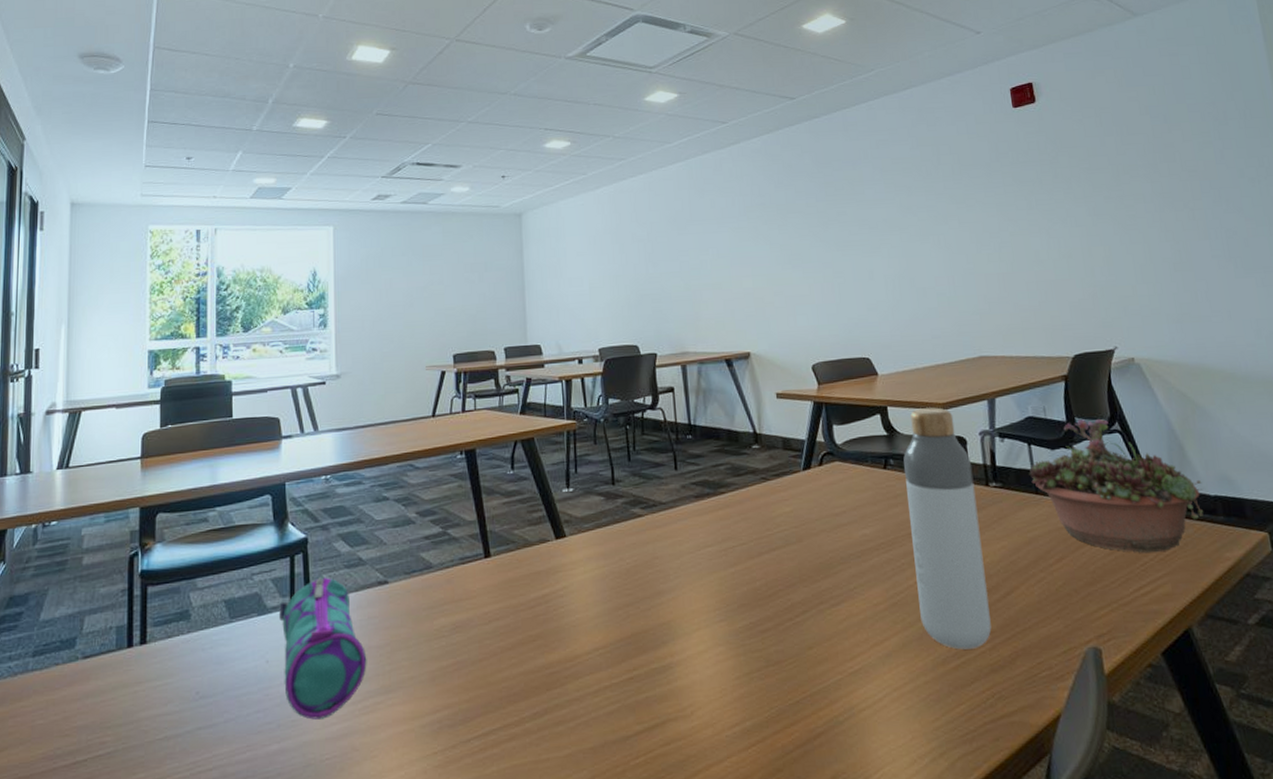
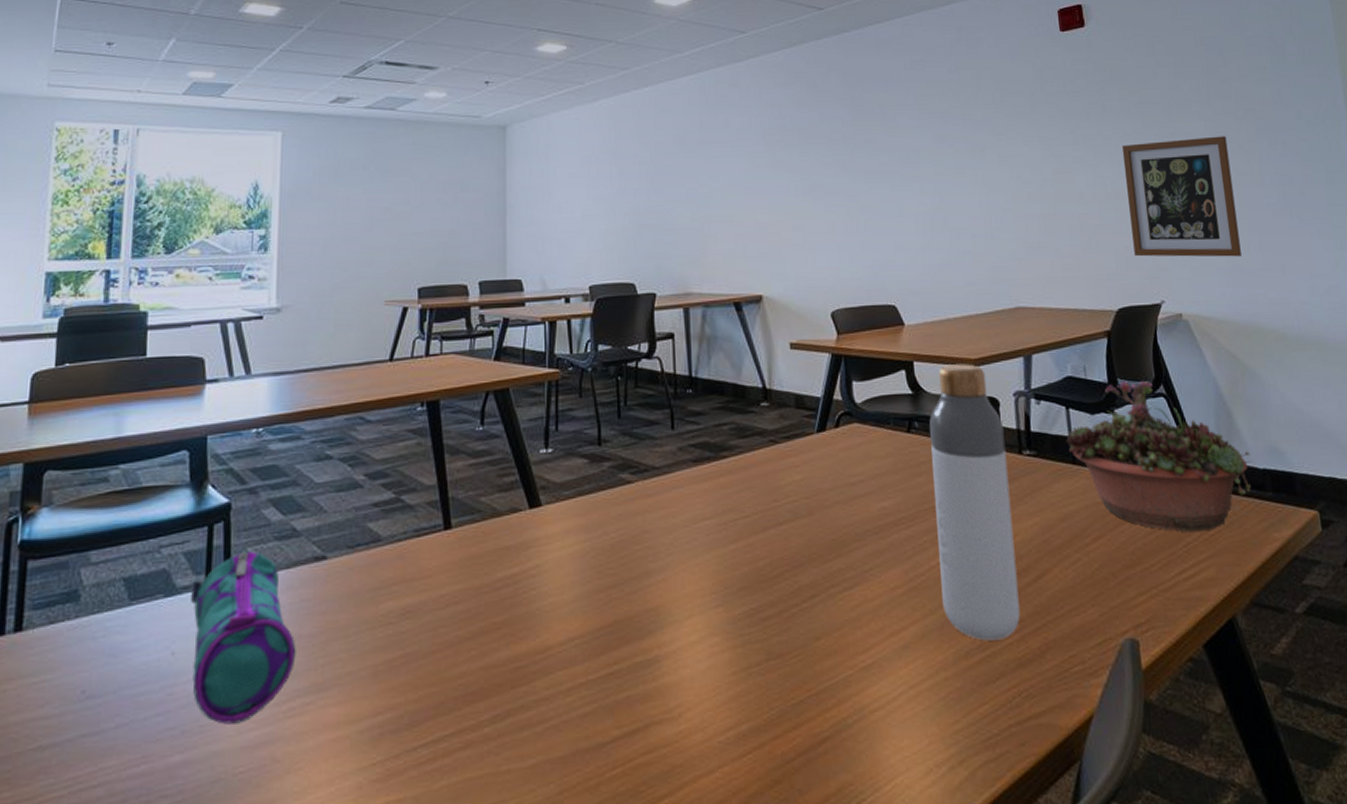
wall art: none [1073,196,1189,308] -> present [1121,136,1242,257]

